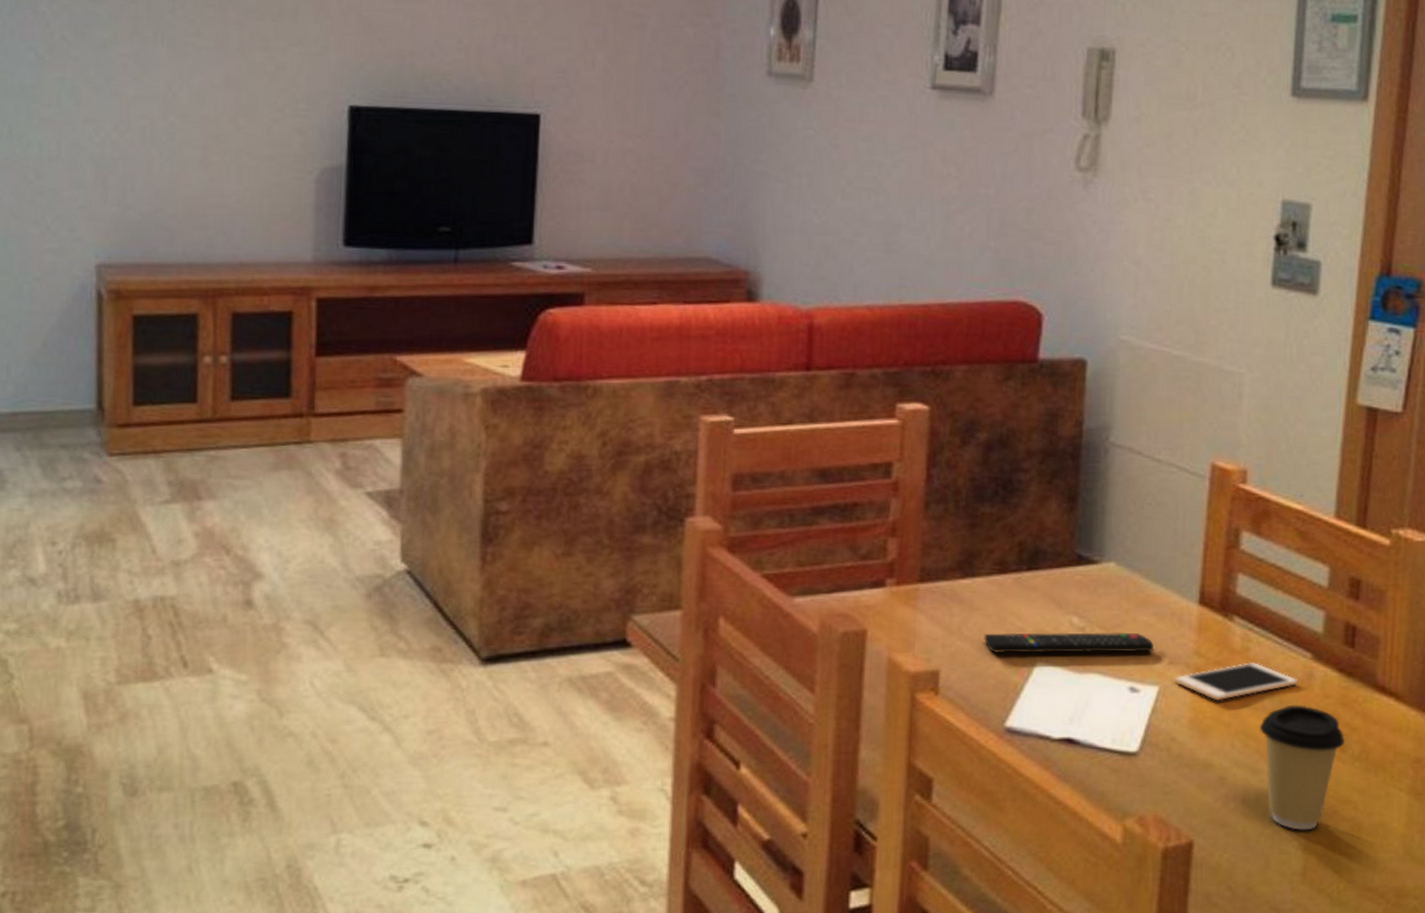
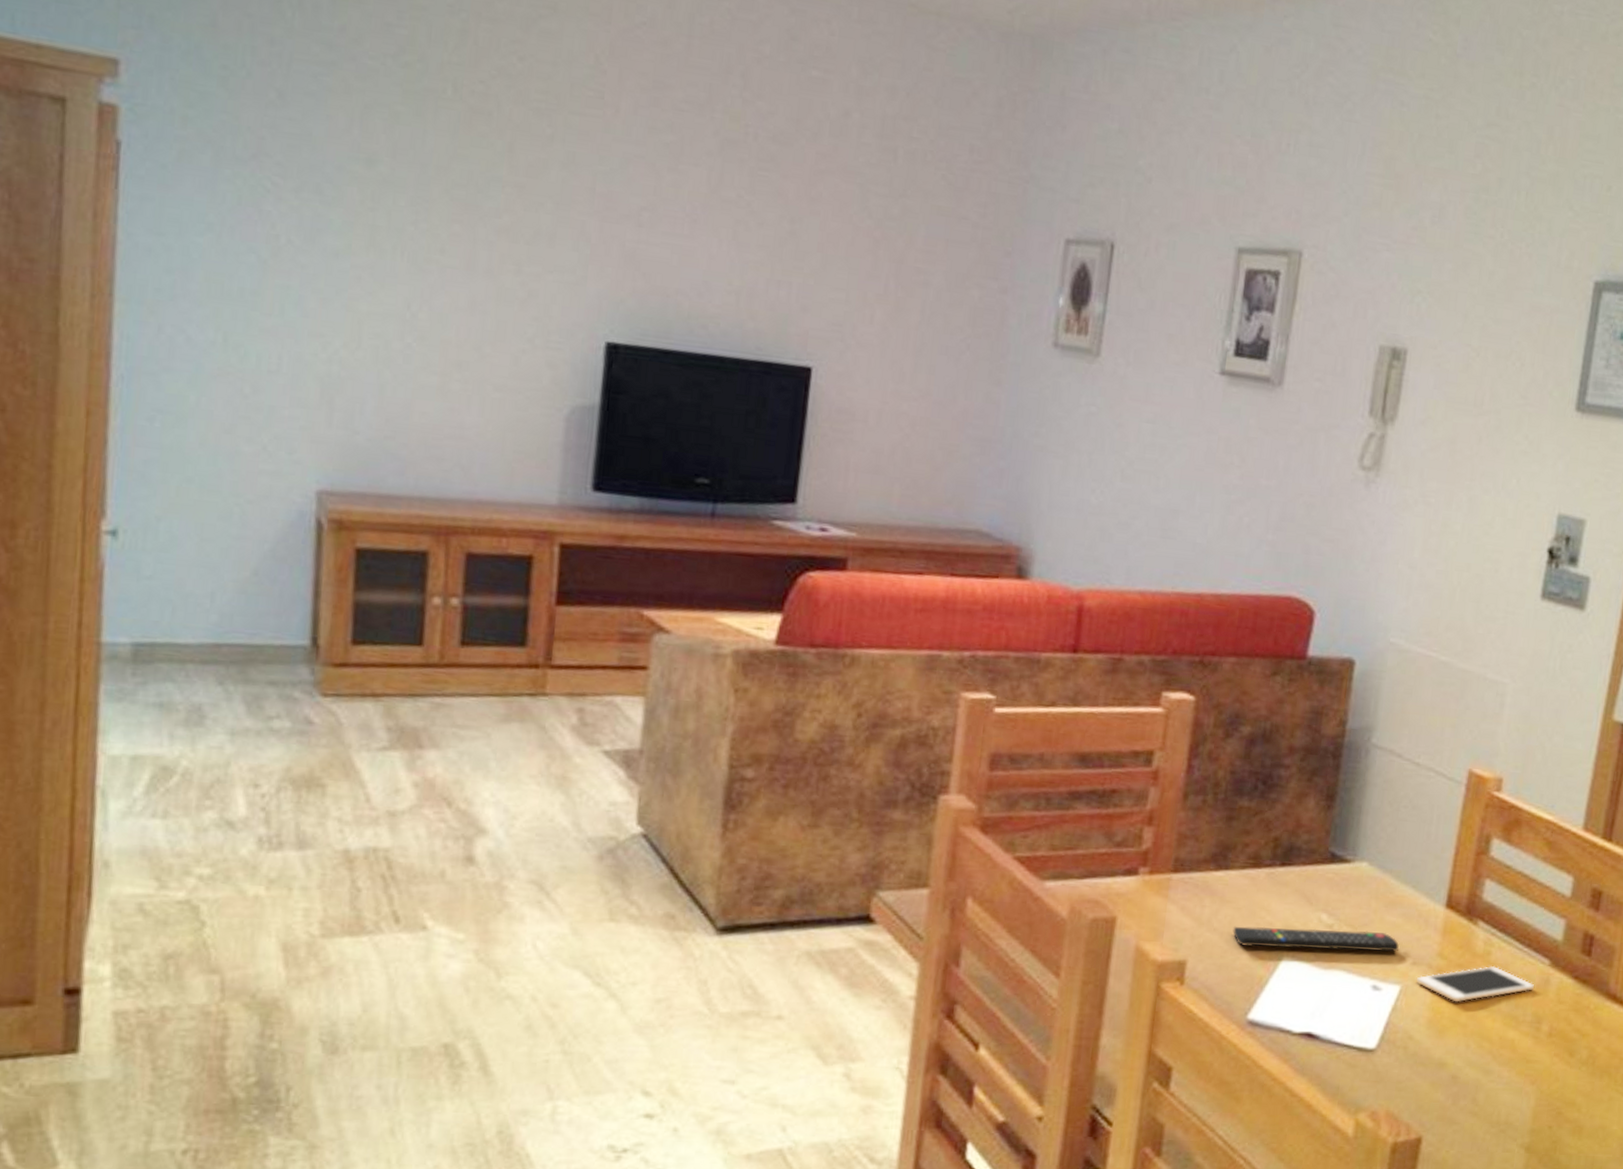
coffee cup: present [1260,705,1345,831] -> none [1494,1009,1575,1130]

